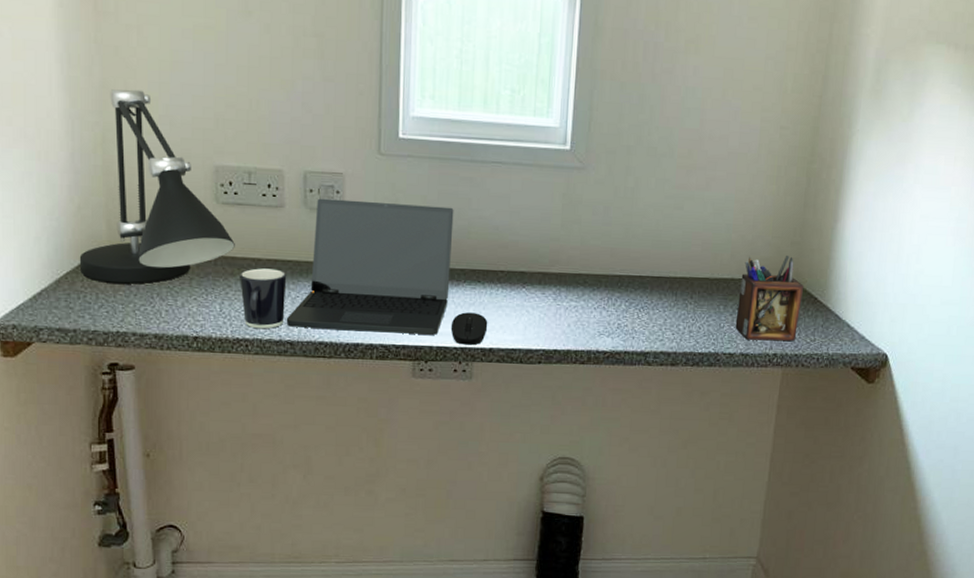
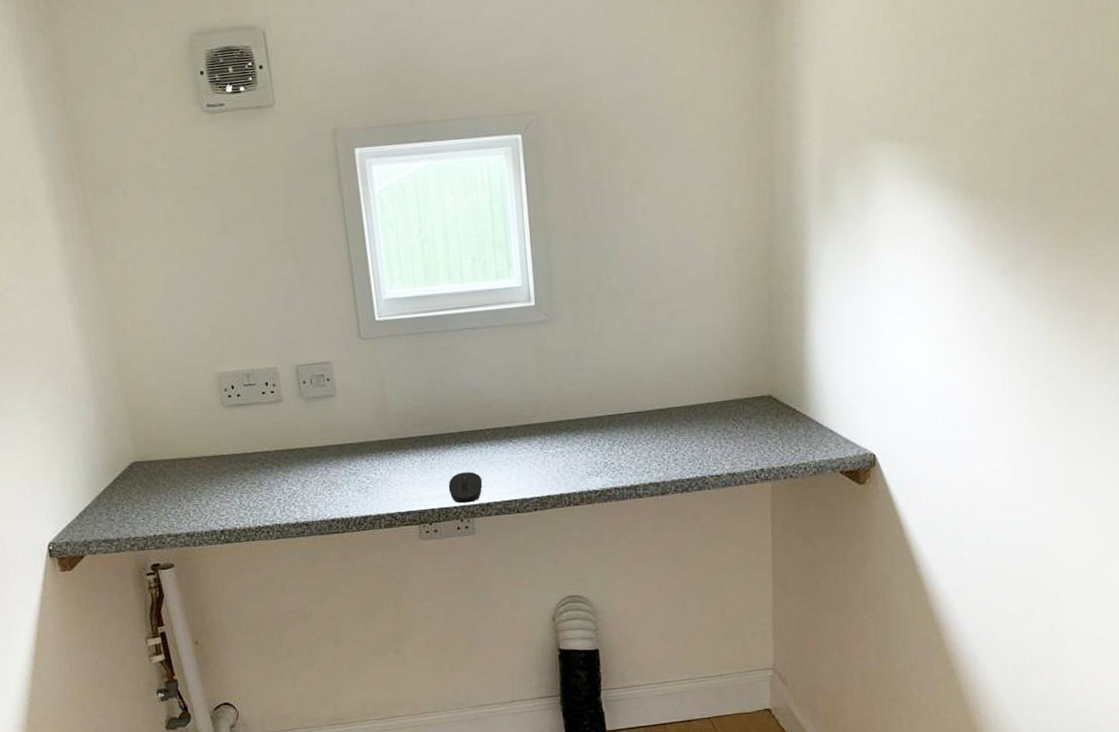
desk lamp: present [79,89,235,284] -> none [112,316,245,494]
mug: present [239,268,287,329] -> none [252,458,298,515]
laptop: present [286,198,454,335] -> none [299,377,443,509]
desk organizer: present [735,256,804,342] -> none [717,372,781,460]

